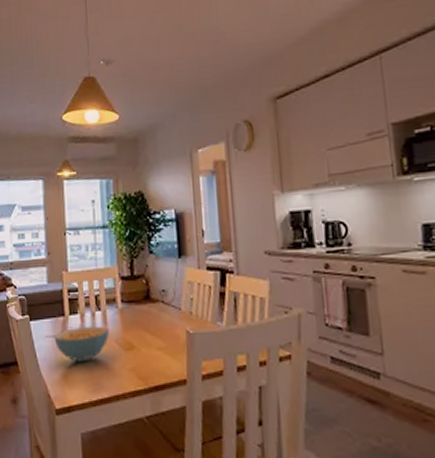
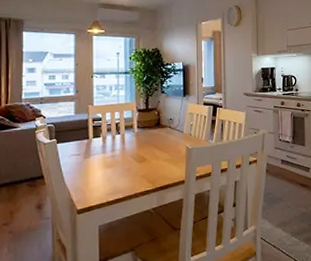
cereal bowl: present [54,326,109,362] -> none [78,145,126,173]

